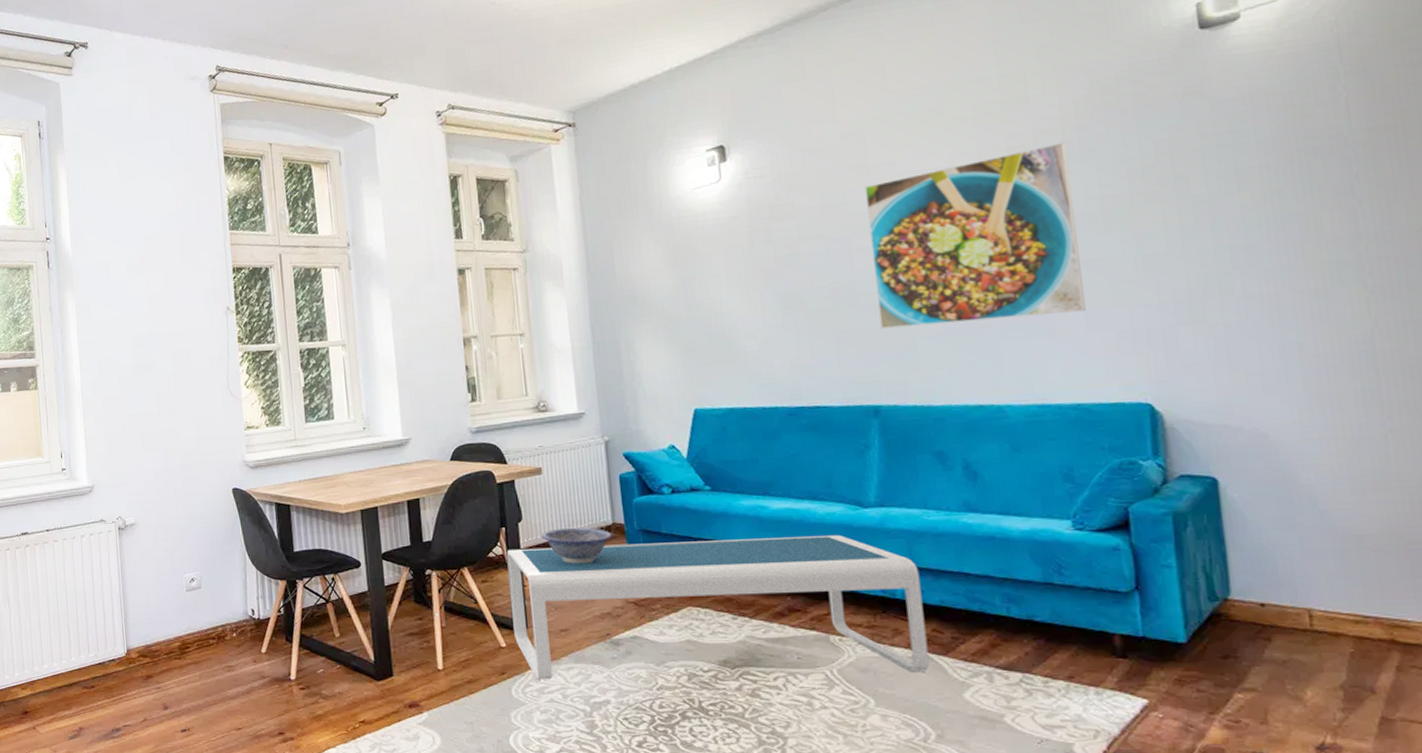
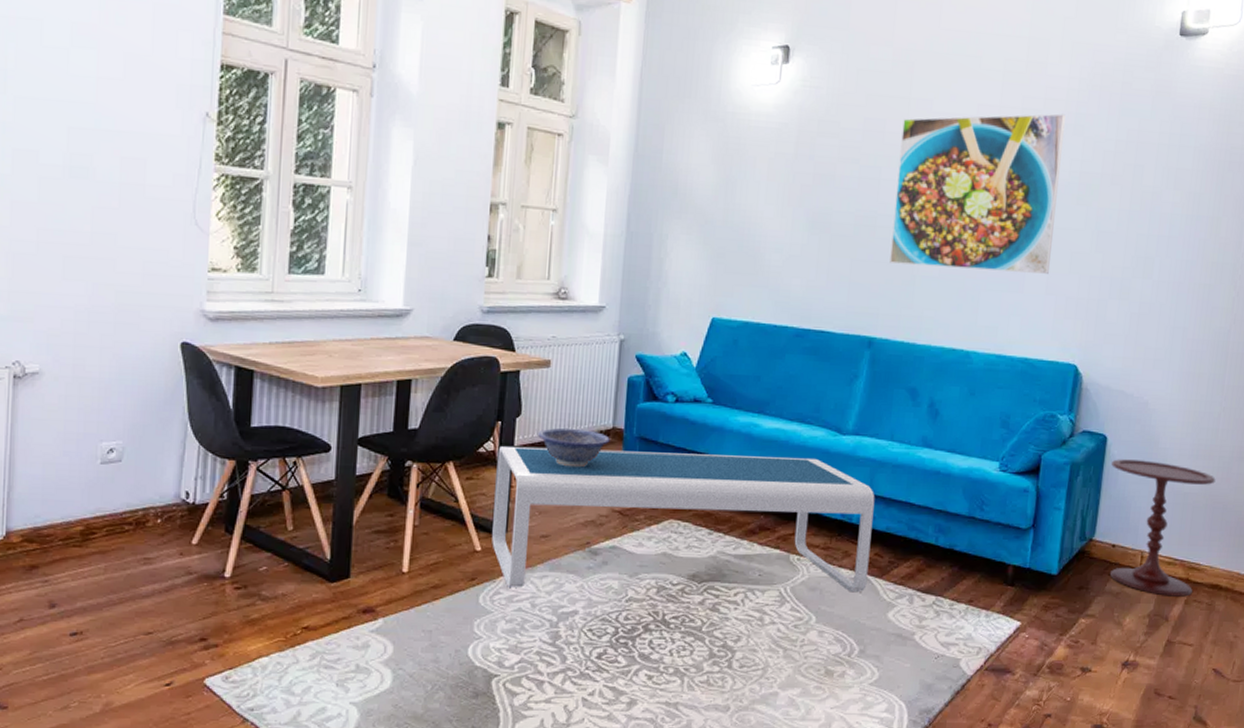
side table: none [1232,501,1405,663] -> present [1109,459,1216,597]

